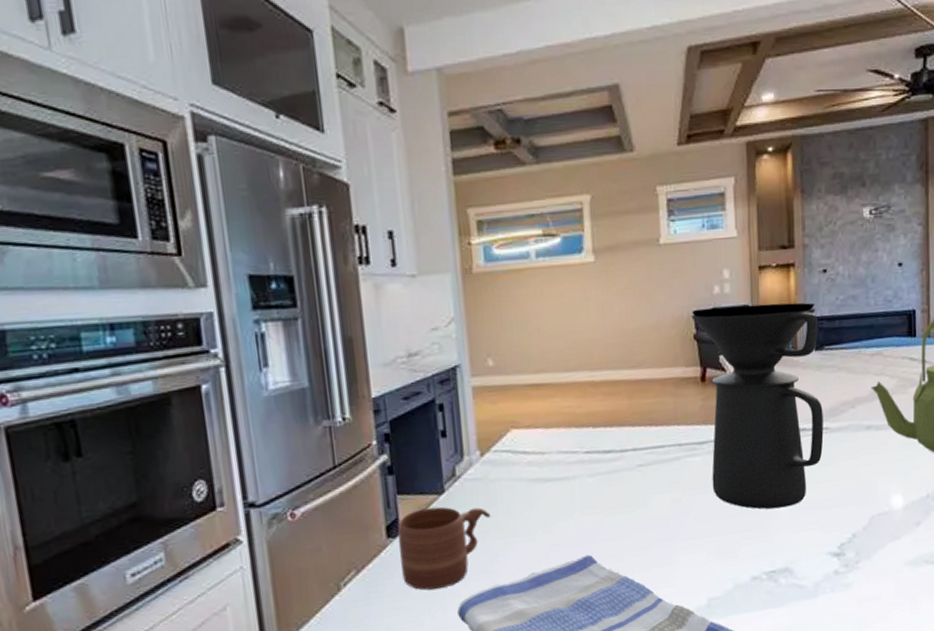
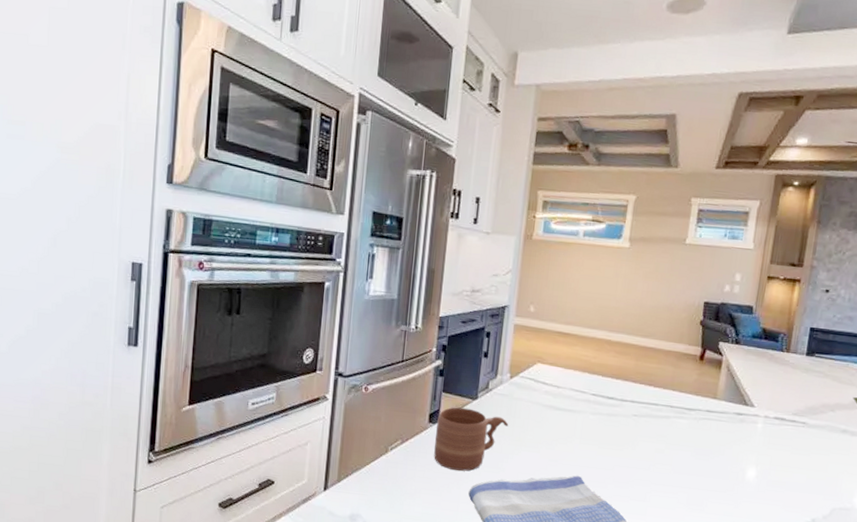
coffee maker: present [691,302,824,510] -> none [692,301,814,481]

